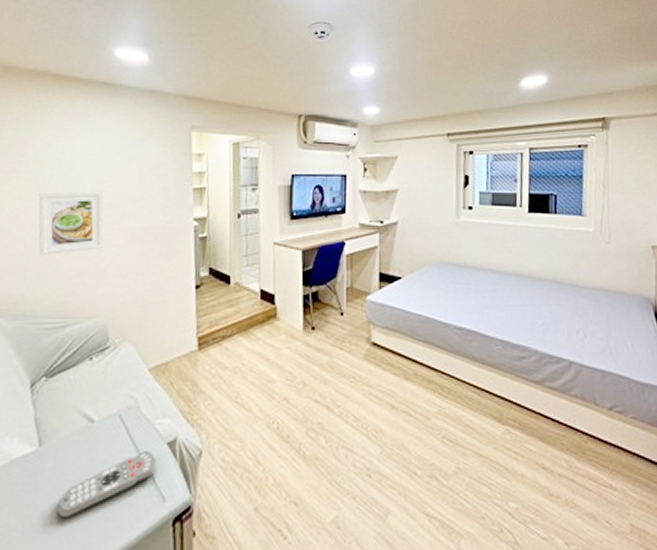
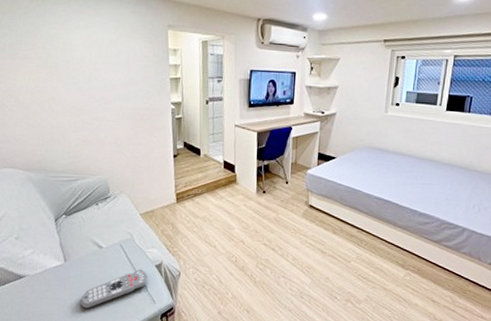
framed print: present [38,191,104,256] -> none [48,76,101,127]

